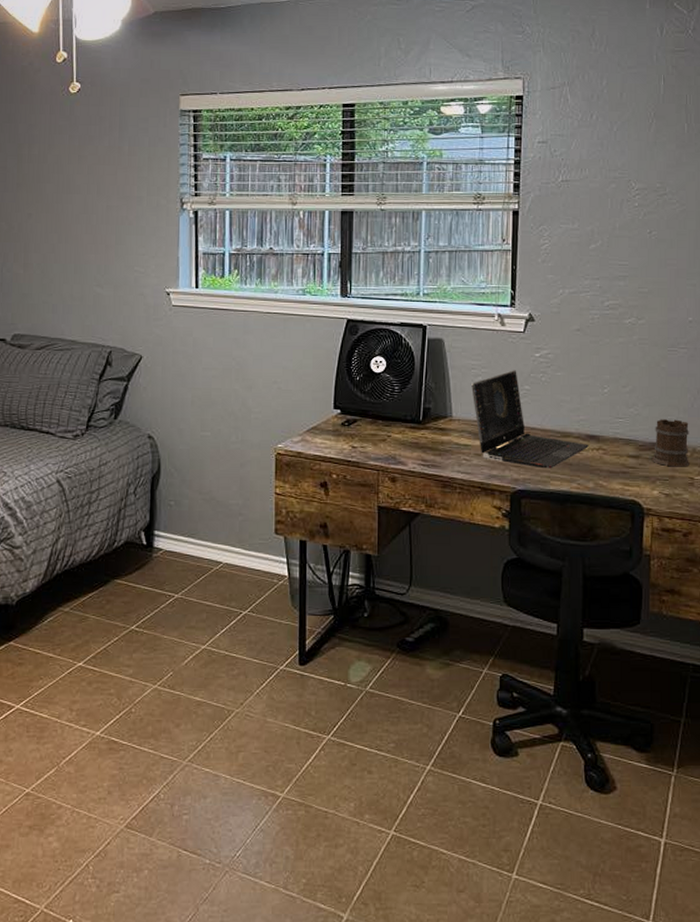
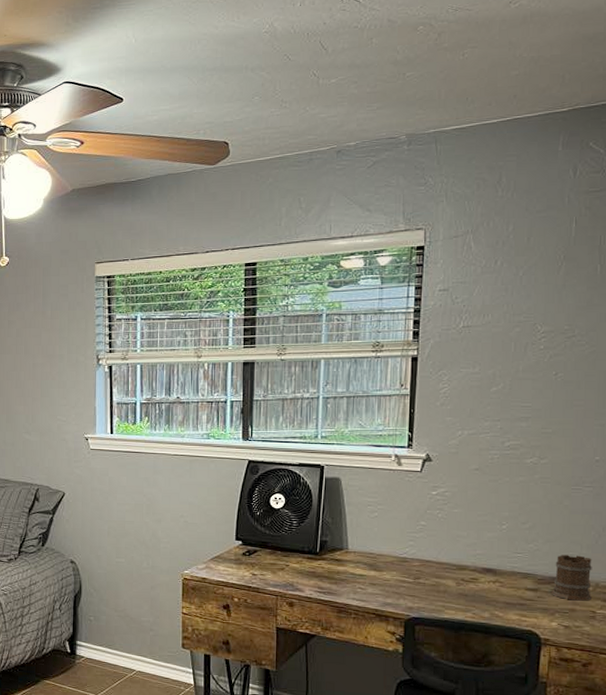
laptop computer: present [471,370,589,469] -> none [367,507,485,599]

